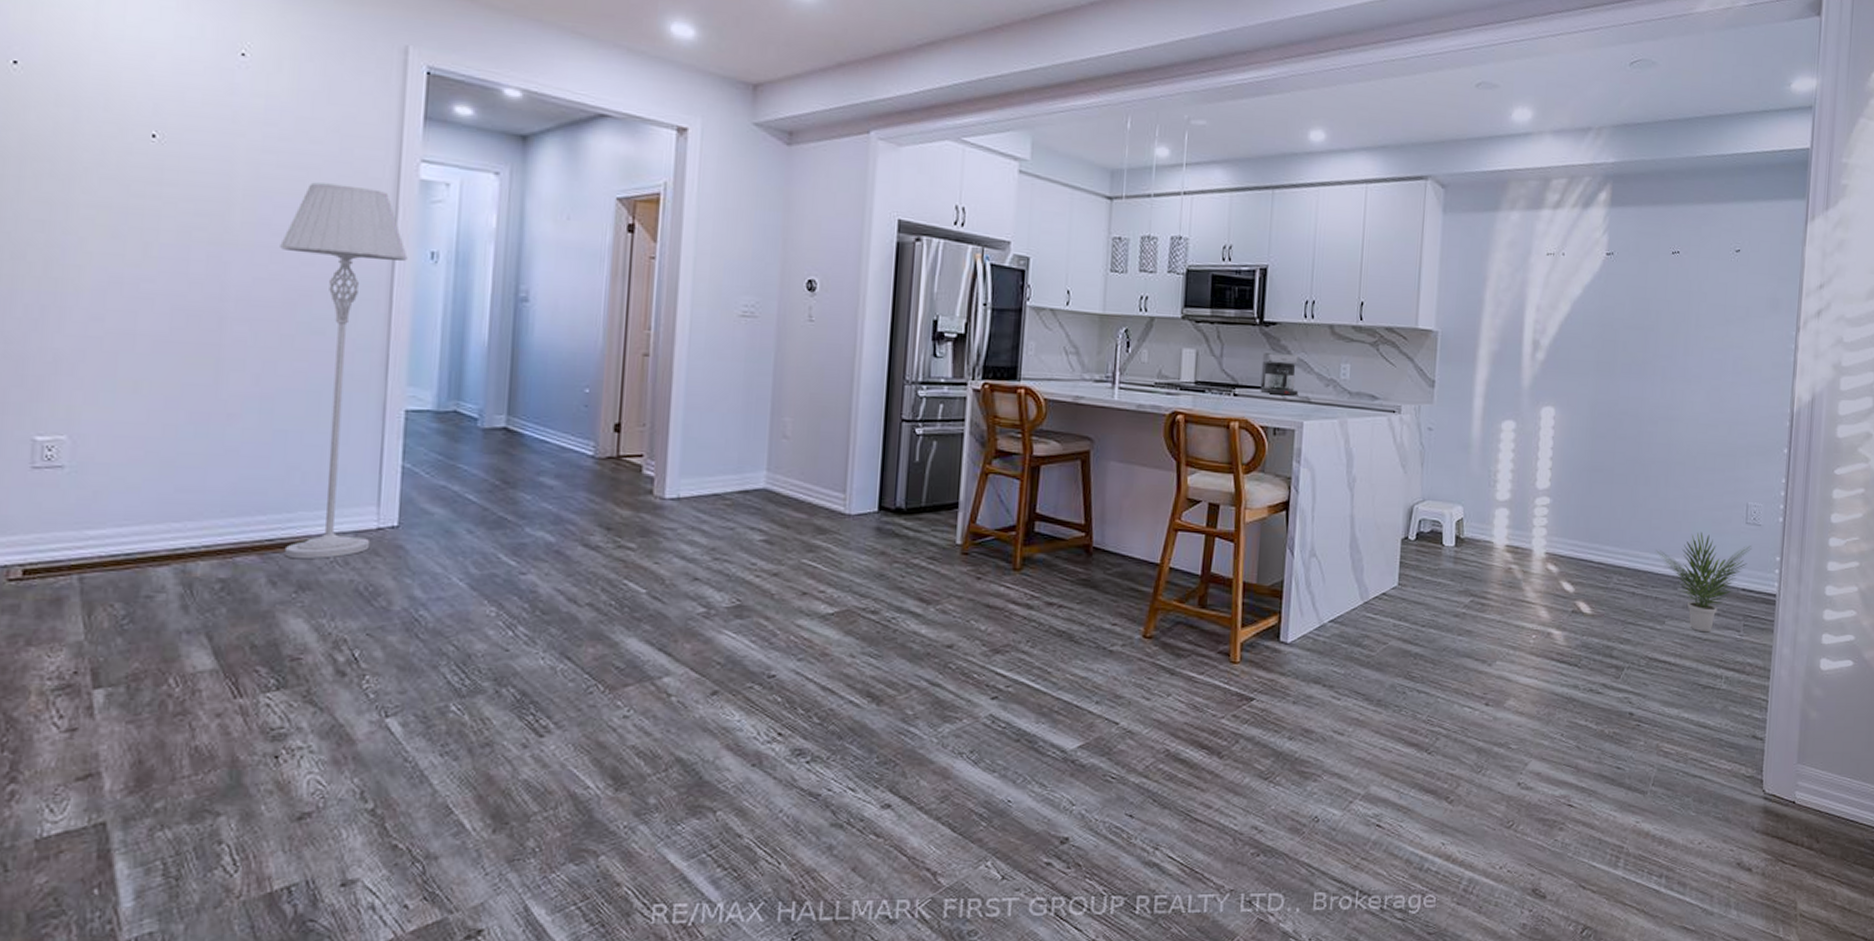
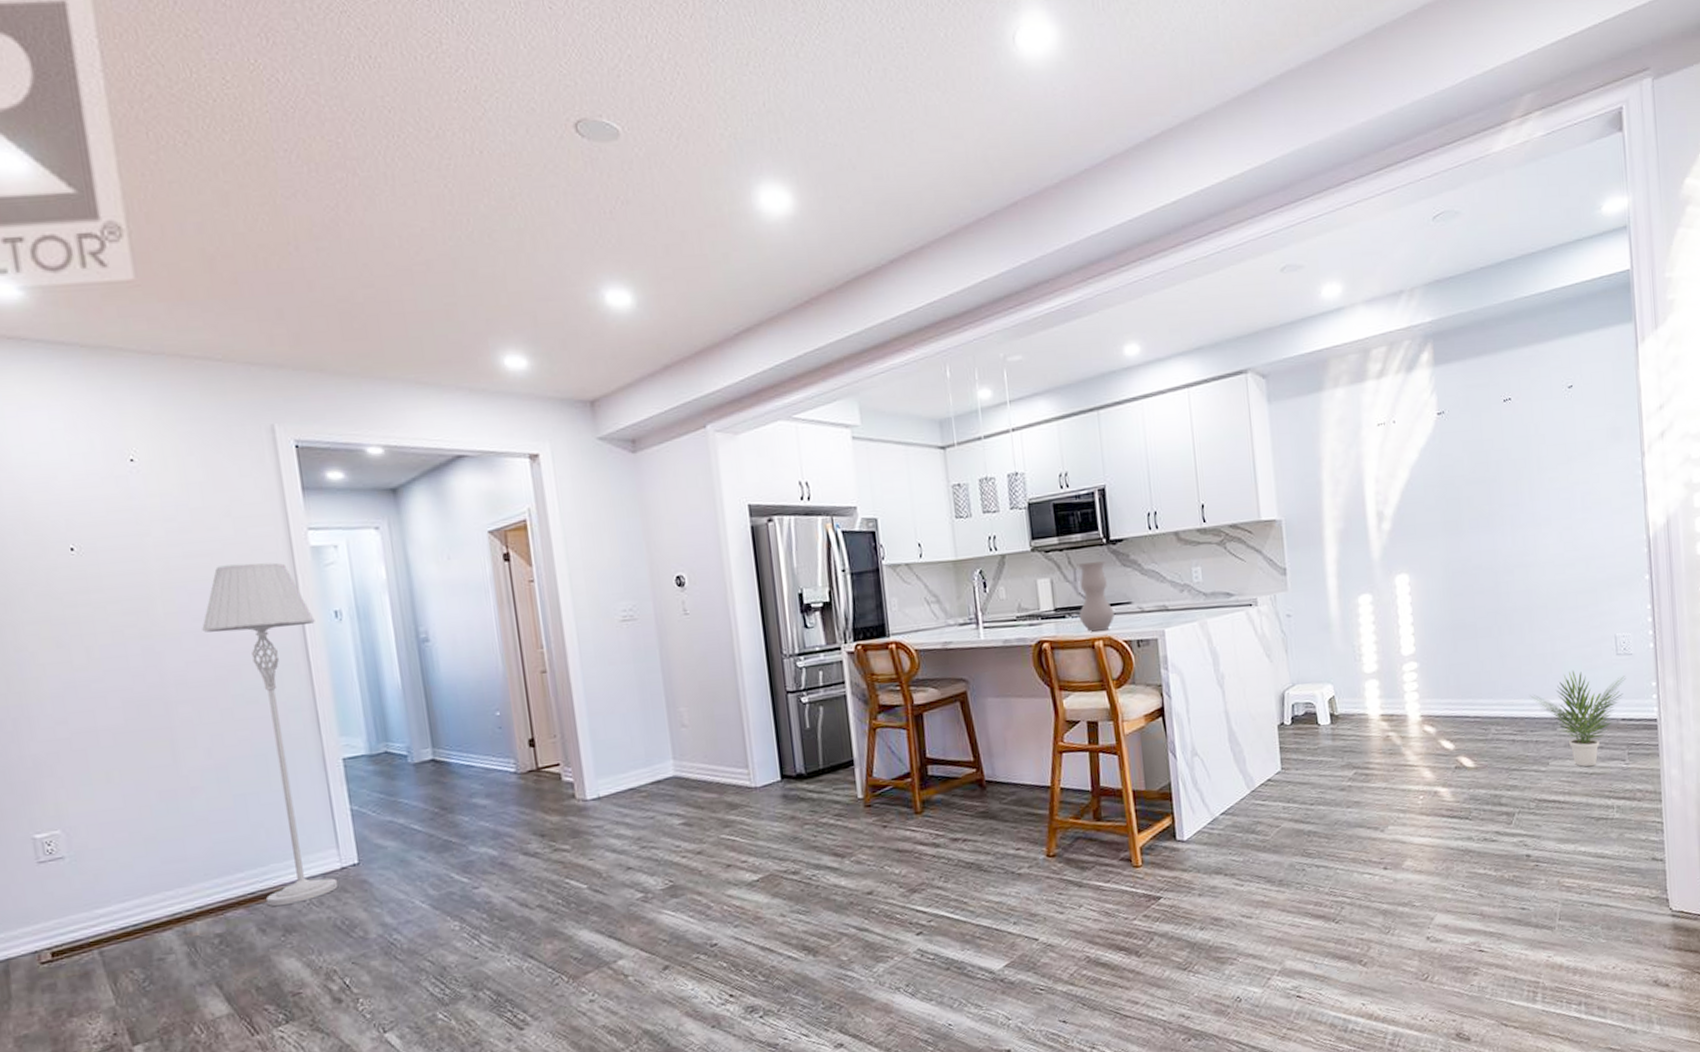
vase: none [1218,340,1256,412] -> present [1076,561,1115,632]
coffee maker: present [1260,353,1300,396] -> none [1114,567,1156,610]

